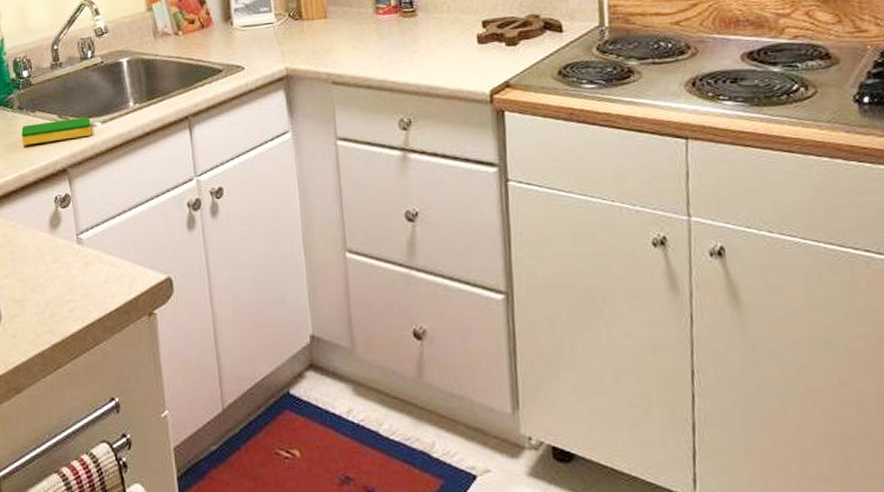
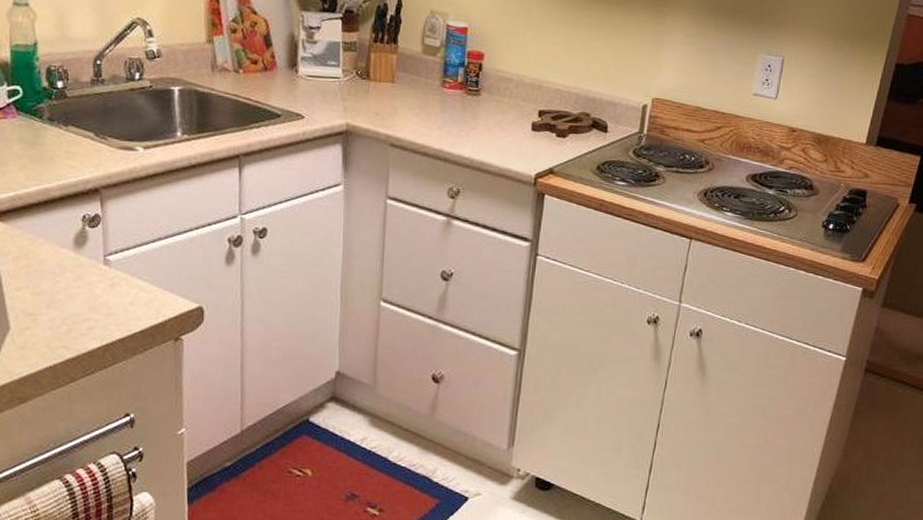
dish sponge: present [21,116,92,146] -> none [49,138,132,160]

